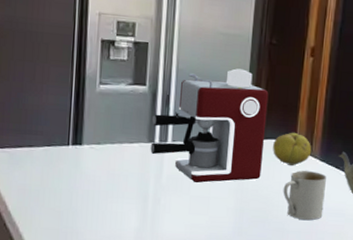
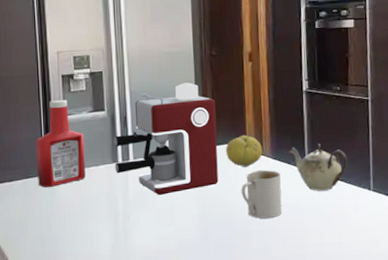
ketchup bottle: none [62,65,120,159] -> present [35,99,86,187]

